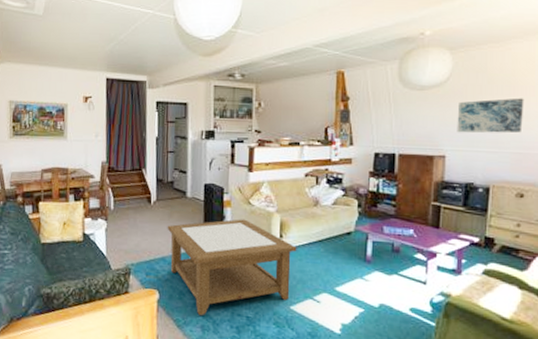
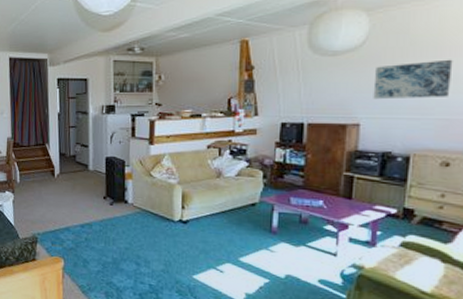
coffee table: present [167,219,297,315] -> none [70,190,199,282]

